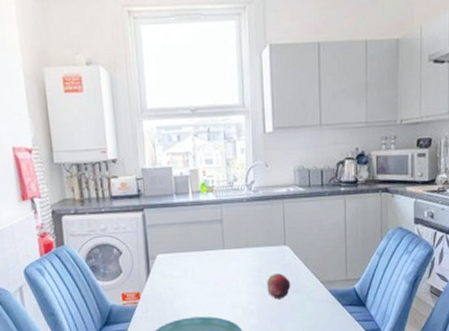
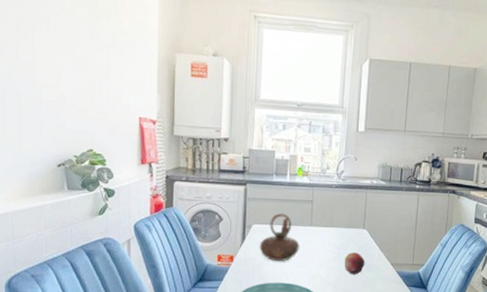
teapot: none [167,238,213,294] -> present [259,213,300,262]

